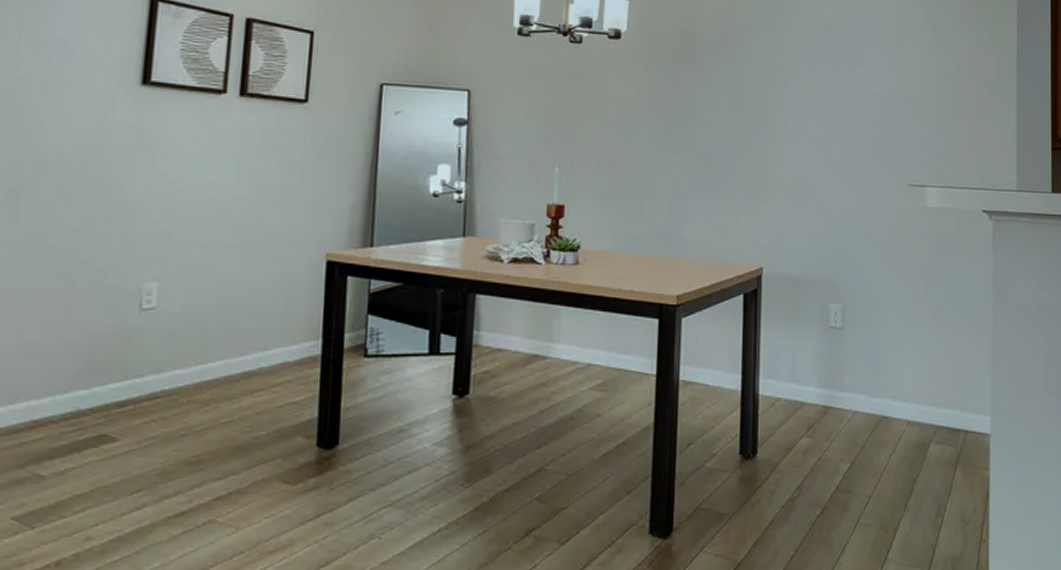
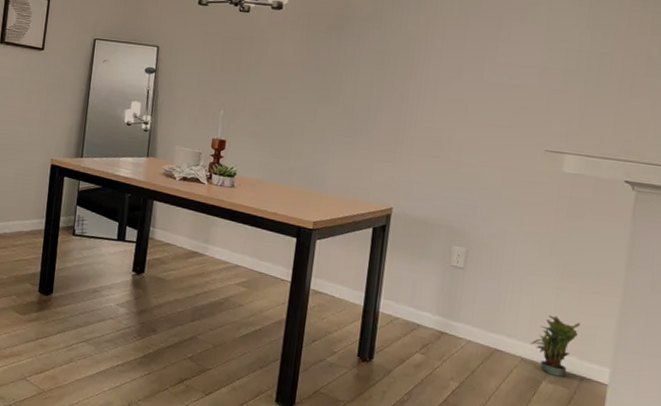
potted plant: none [915,367,959,435] -> present [530,314,581,377]

